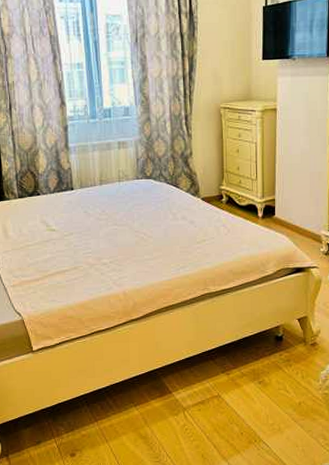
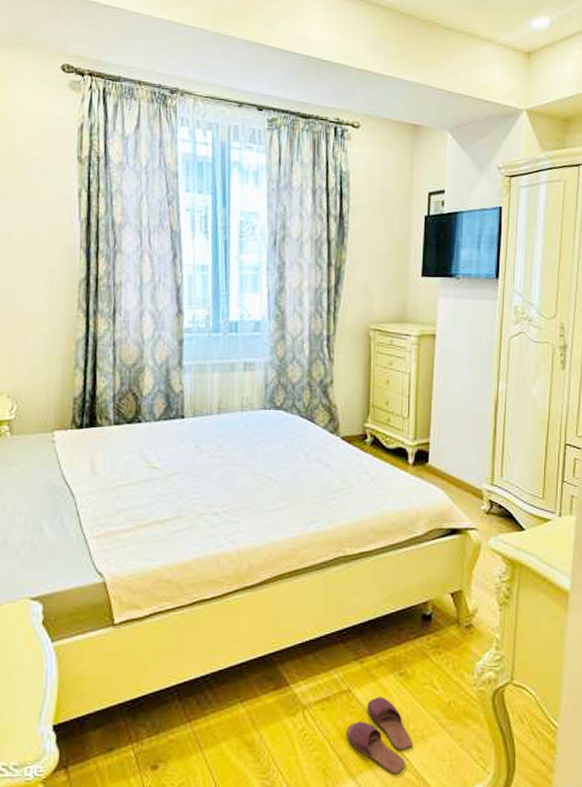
slippers: none [218,399,271,457] -> present [346,696,412,774]

